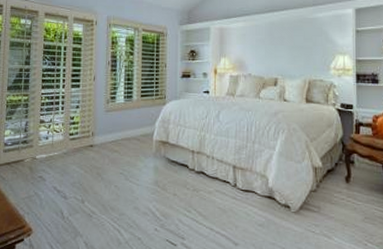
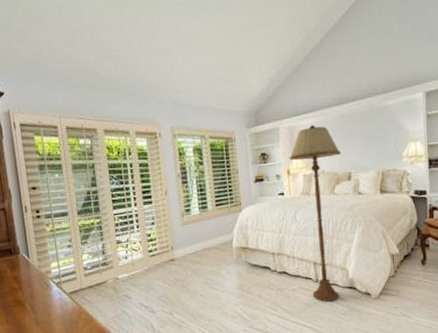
floor lamp: none [217,28,268,210] -> present [289,125,341,302]

